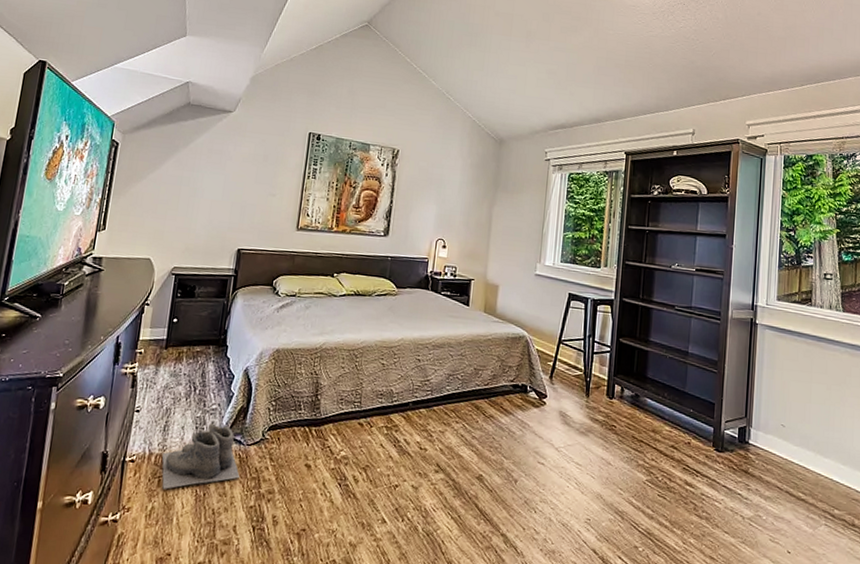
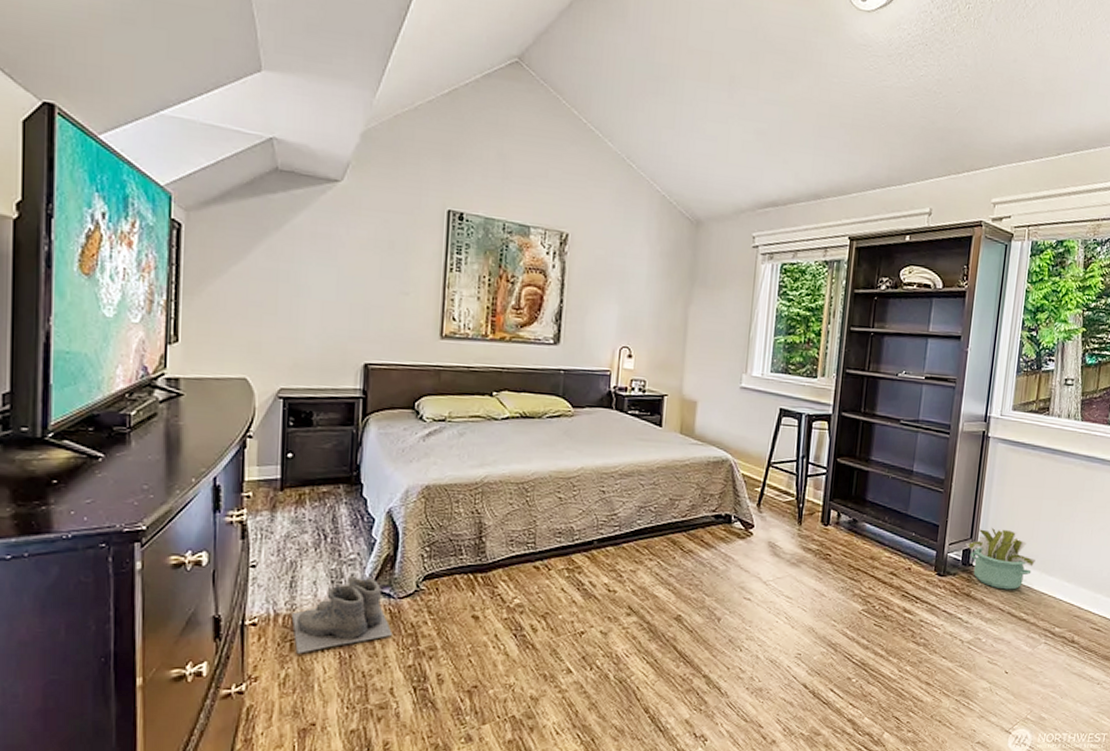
decorative plant: none [740,407,809,470] -> present [965,527,1036,590]

